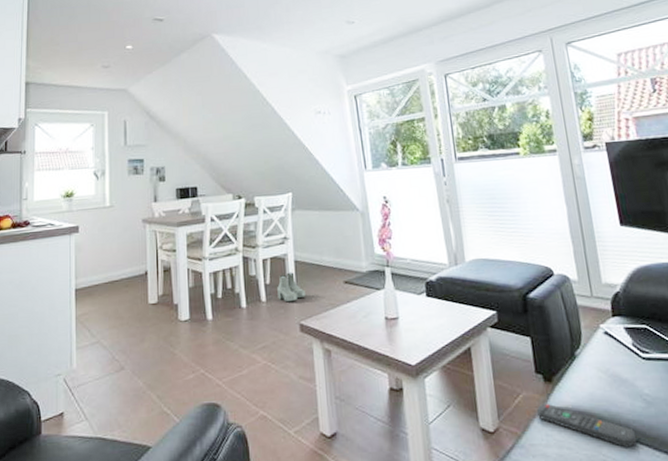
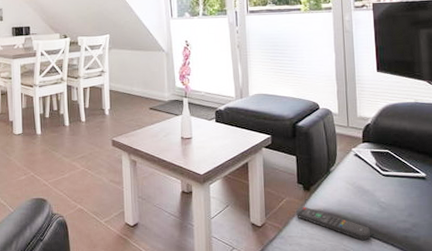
boots: present [277,272,305,303] -> none [95,99,117,123]

